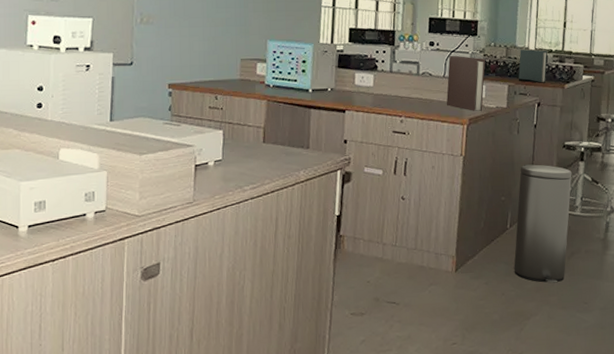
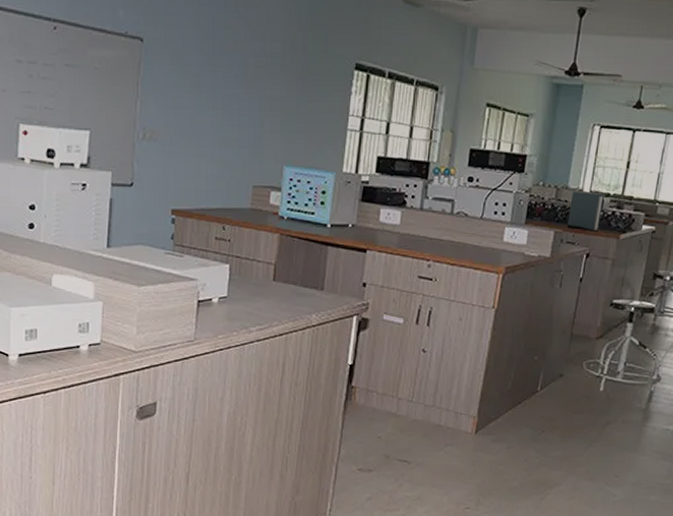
binder: present [446,55,485,111] -> none [481,193,531,259]
pedal bin: present [514,164,572,283] -> none [540,322,617,453]

